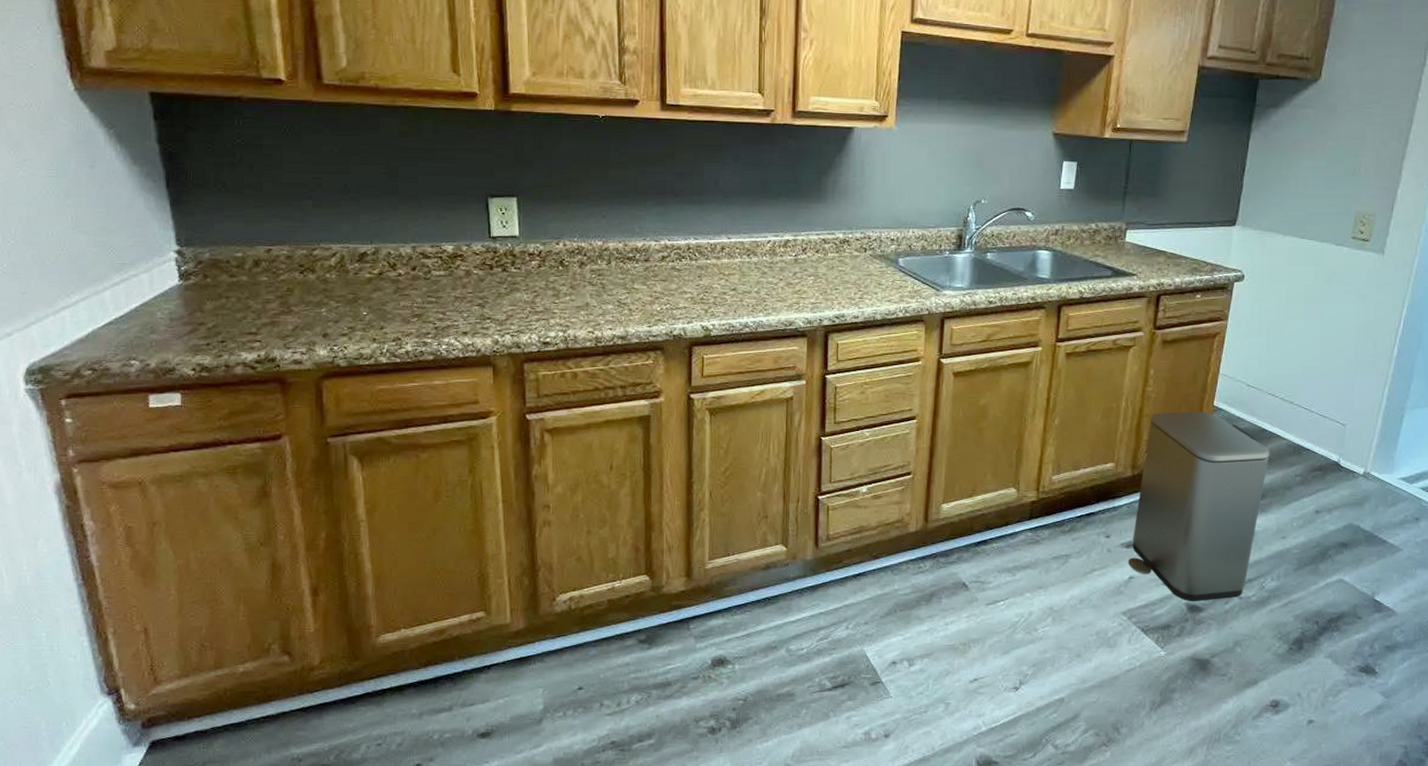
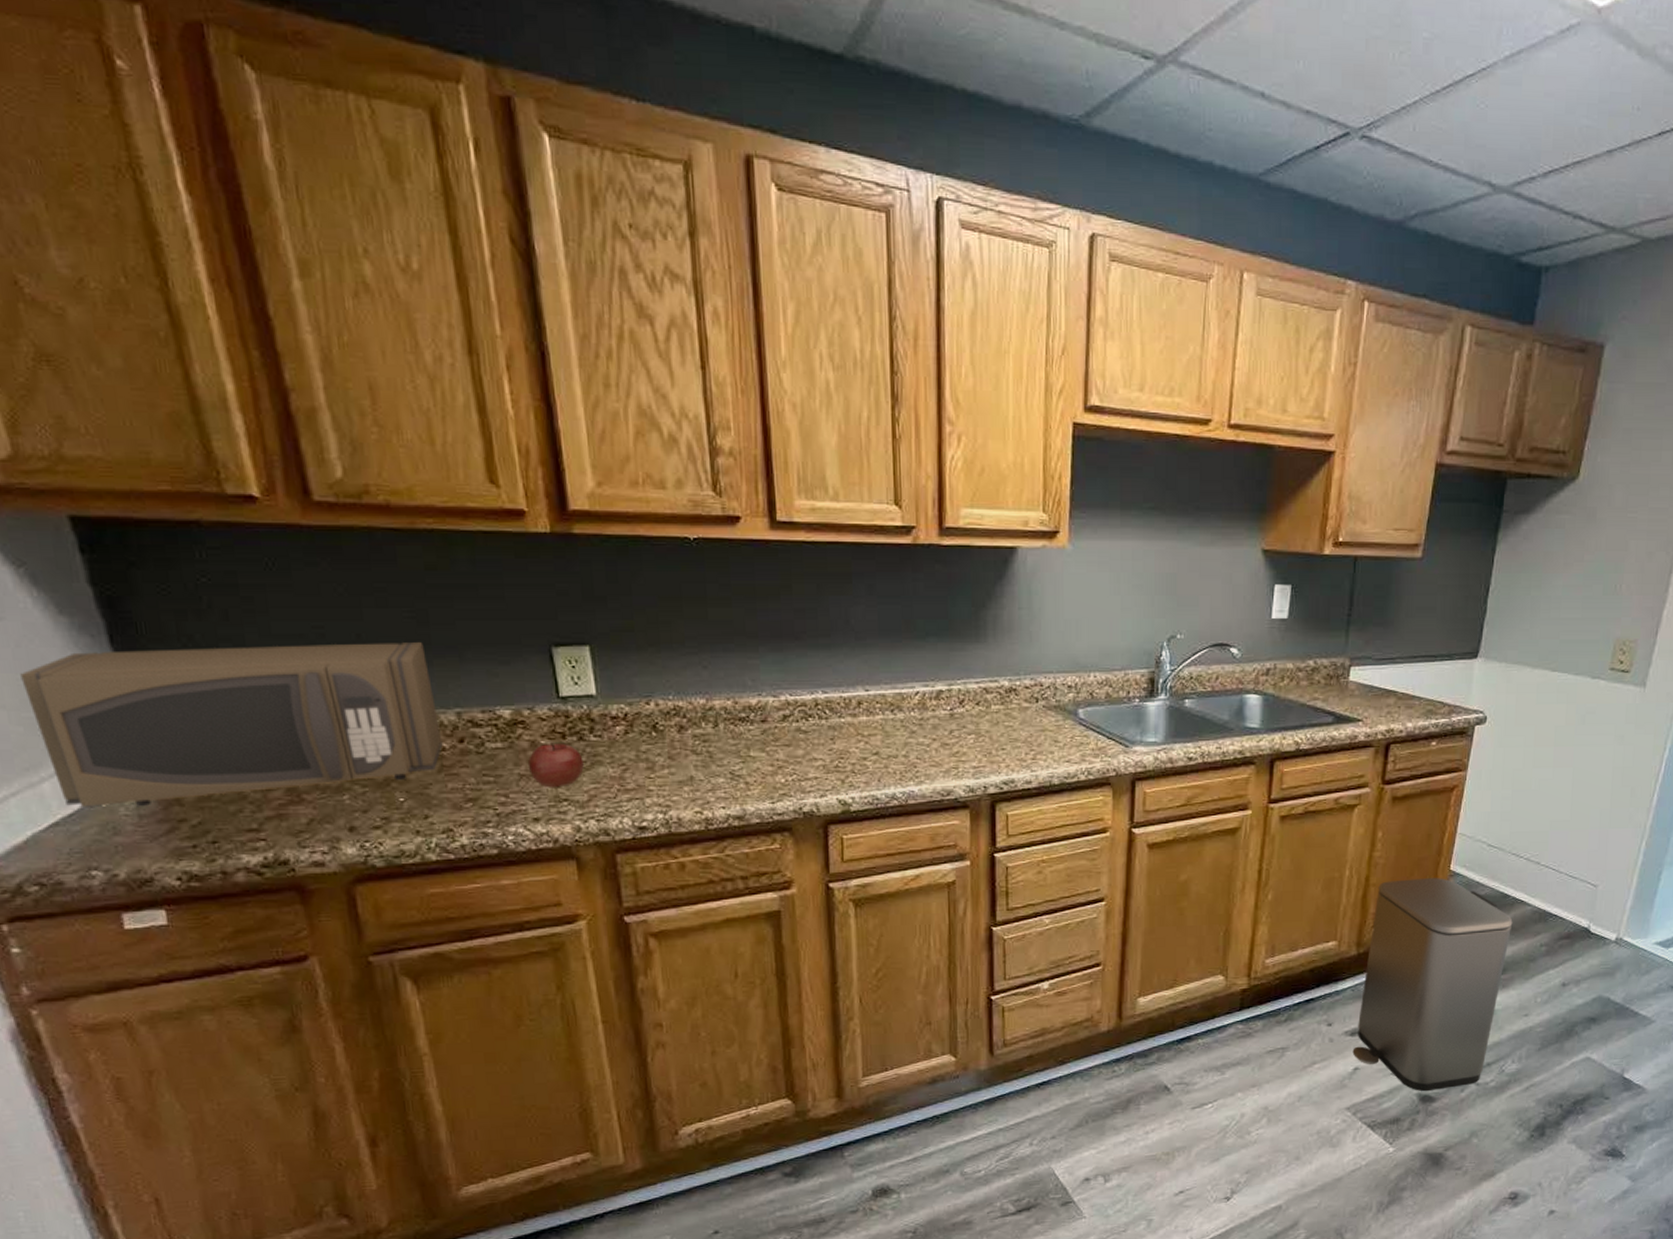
microwave: none [100,191,400,311] -> present [20,642,443,807]
fruit: none [462,271,505,309] -> present [527,741,584,788]

